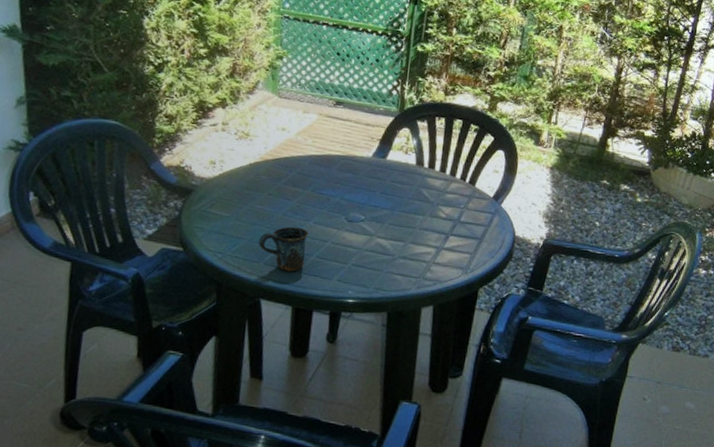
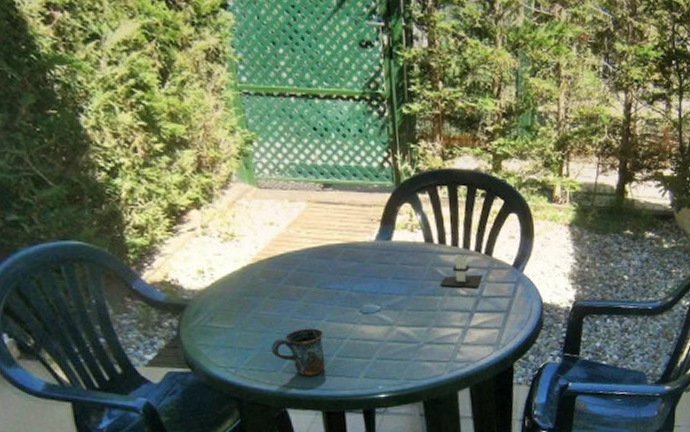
candle: none [423,180,463,212] -> present [440,255,482,287]

